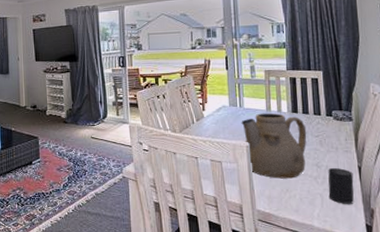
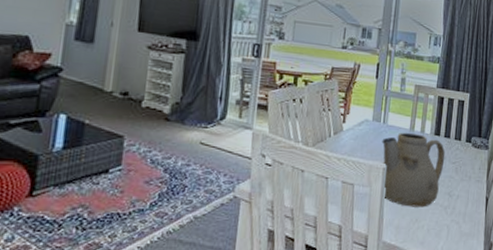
cup: present [328,167,354,204] -> none [454,197,481,237]

